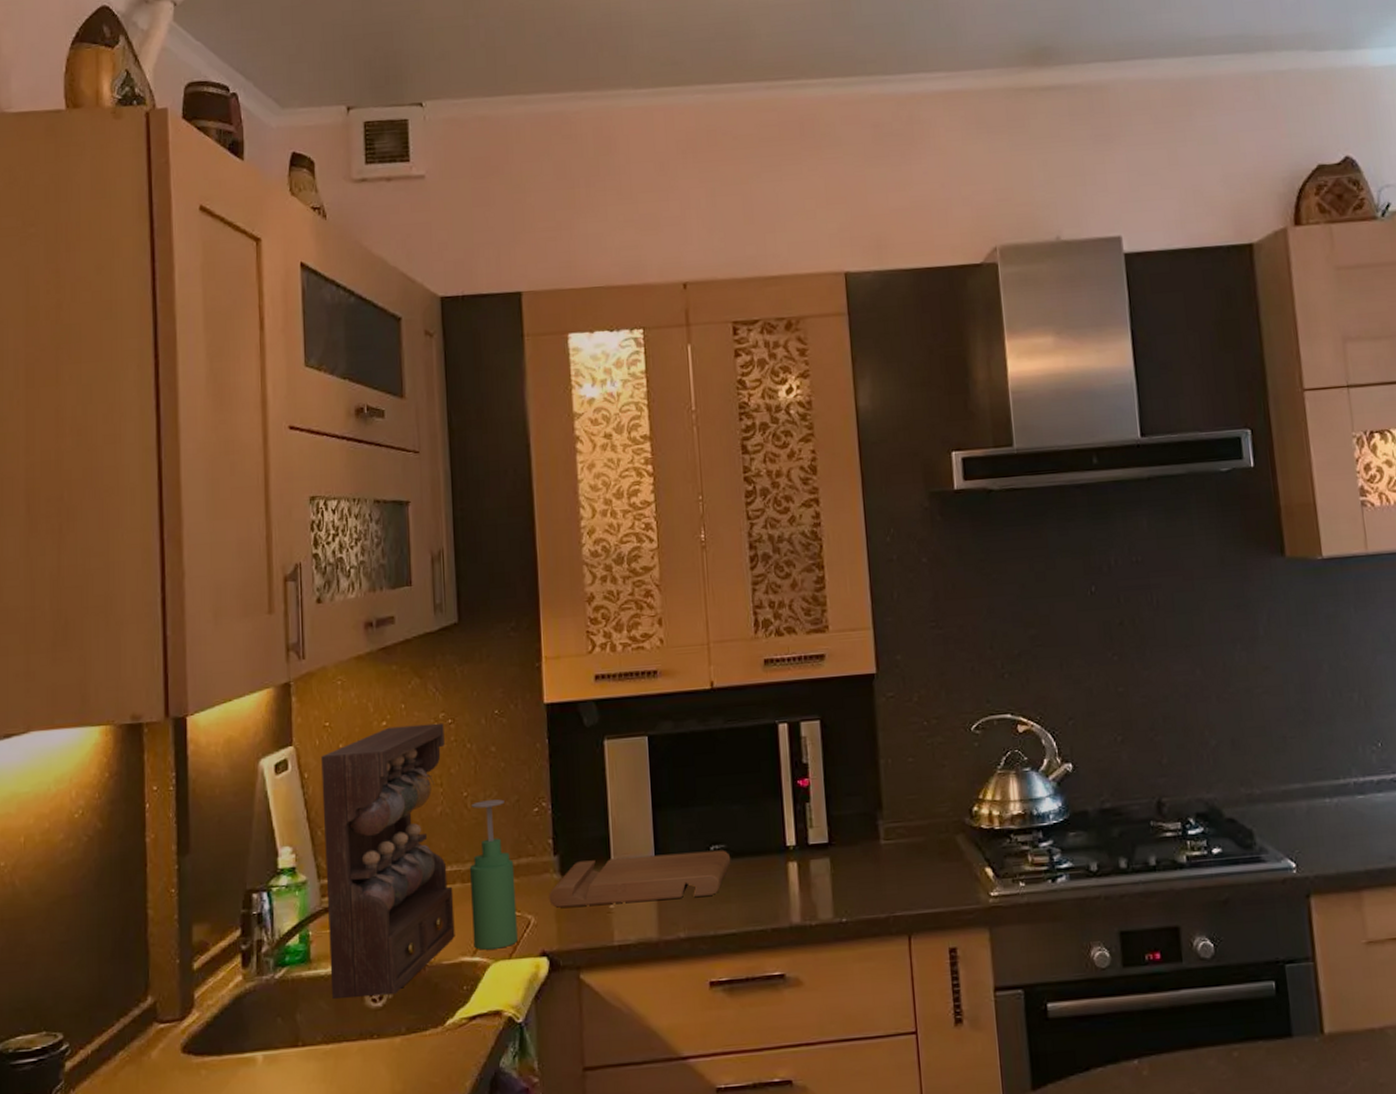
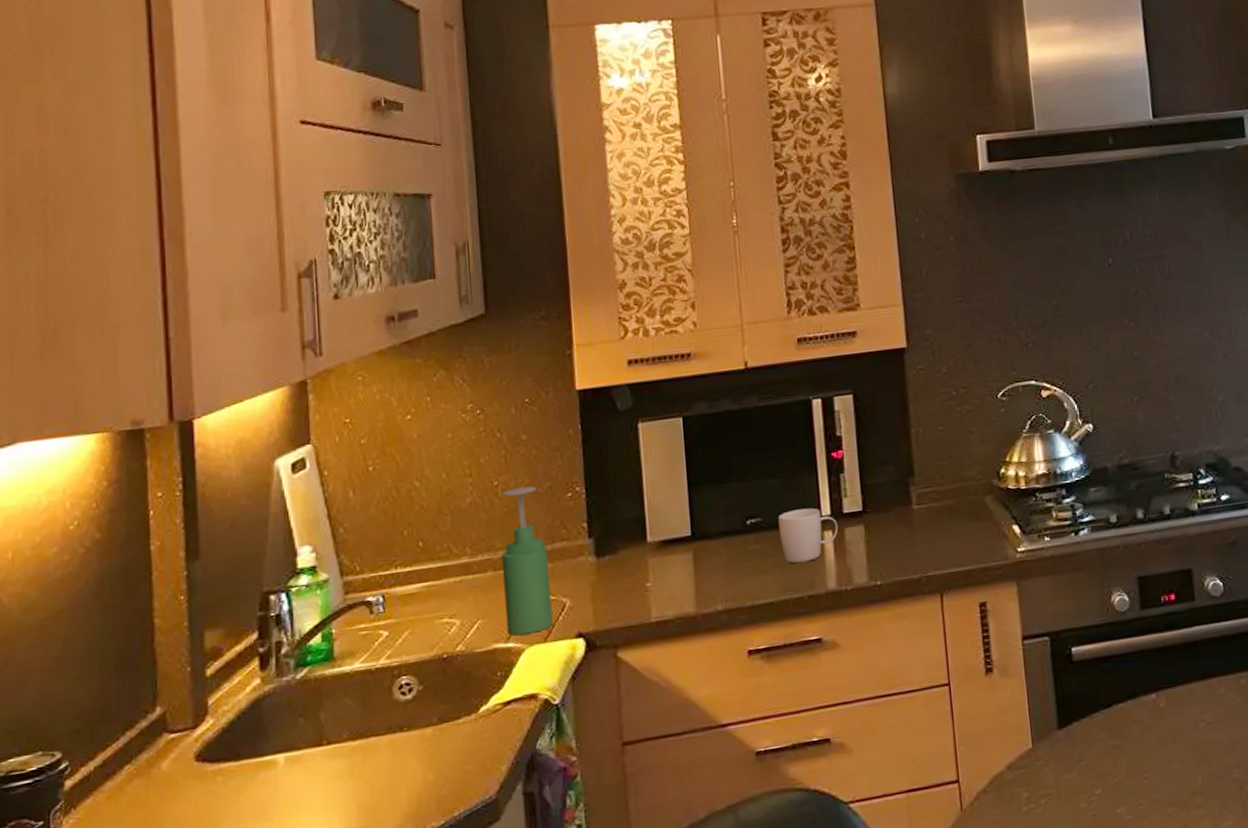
spice rack: present [321,723,455,1000] -> none [342,413,488,696]
cutting board: present [549,850,731,908] -> none [584,523,768,589]
mug: none [741,837,803,894] -> present [778,507,839,564]

